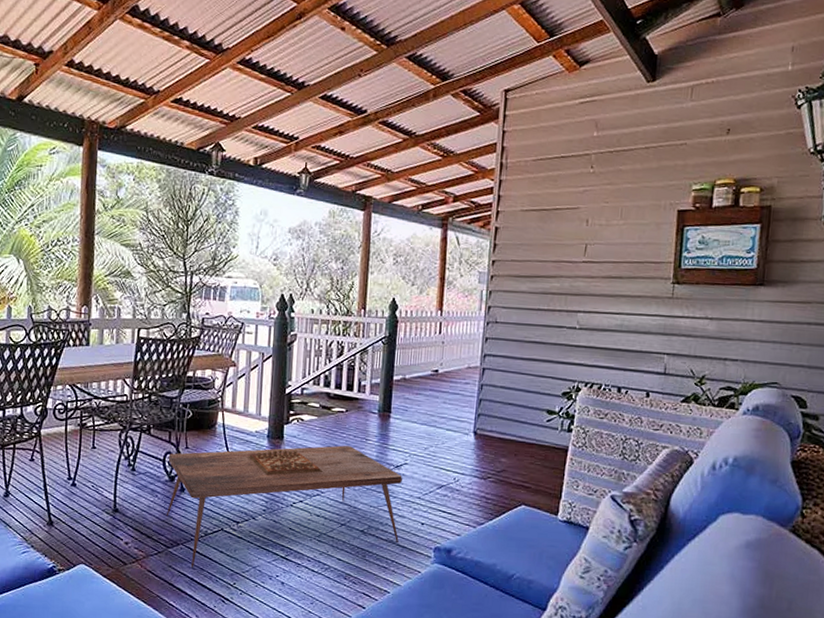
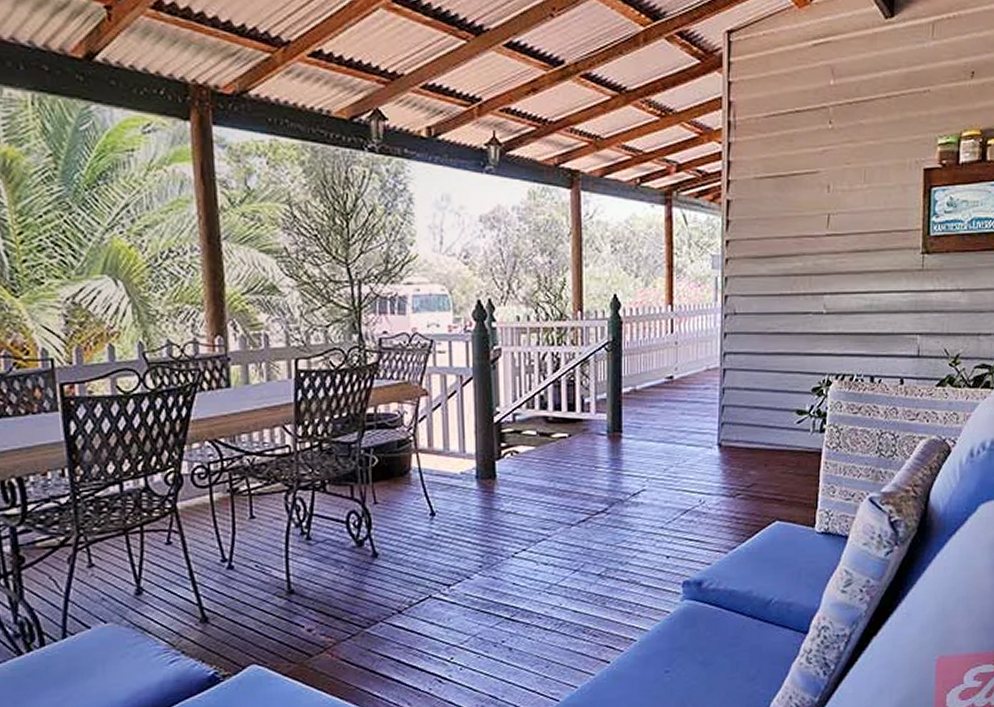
coffee table: present [166,445,403,567] -> none [352,477,642,647]

